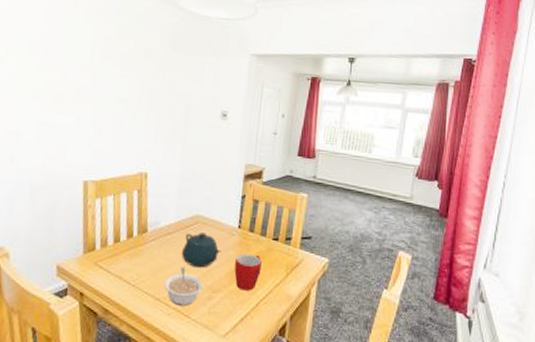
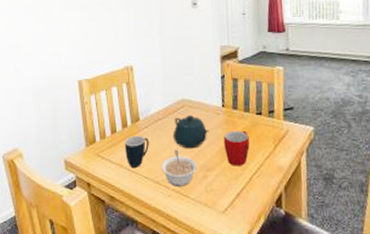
mug: none [126,247,155,282] -> present [124,135,149,167]

